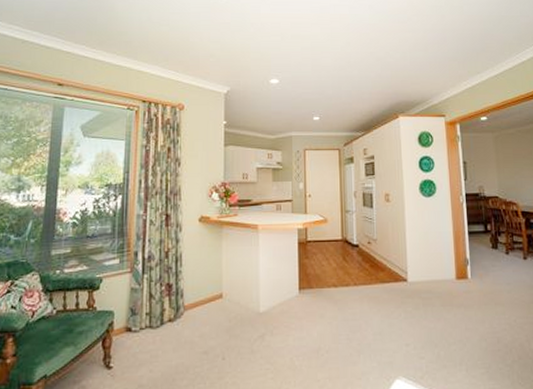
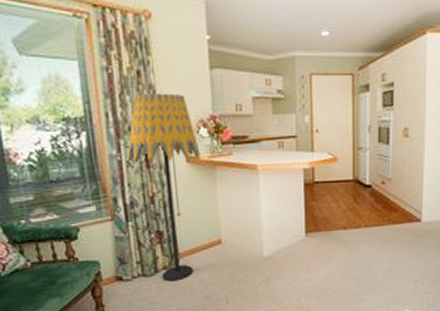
floor lamp: none [151,165,211,334] -> present [127,93,200,282]

